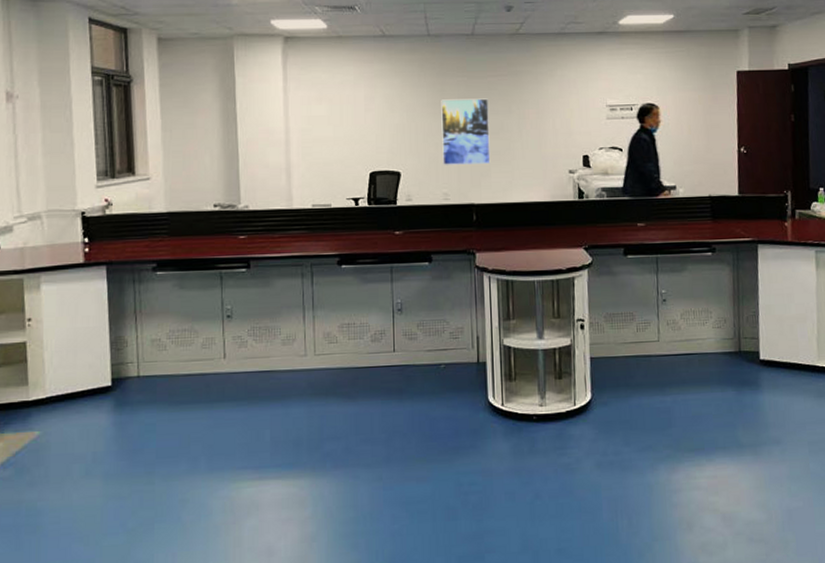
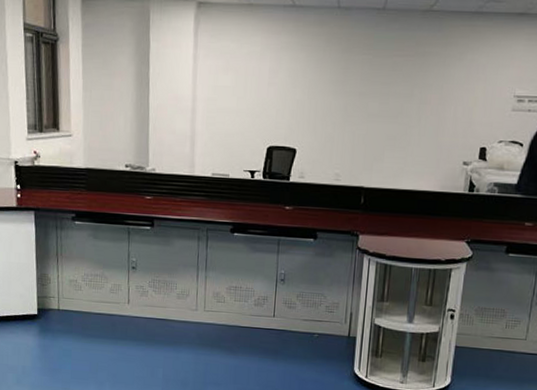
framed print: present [441,98,491,165] -> none [338,77,391,148]

